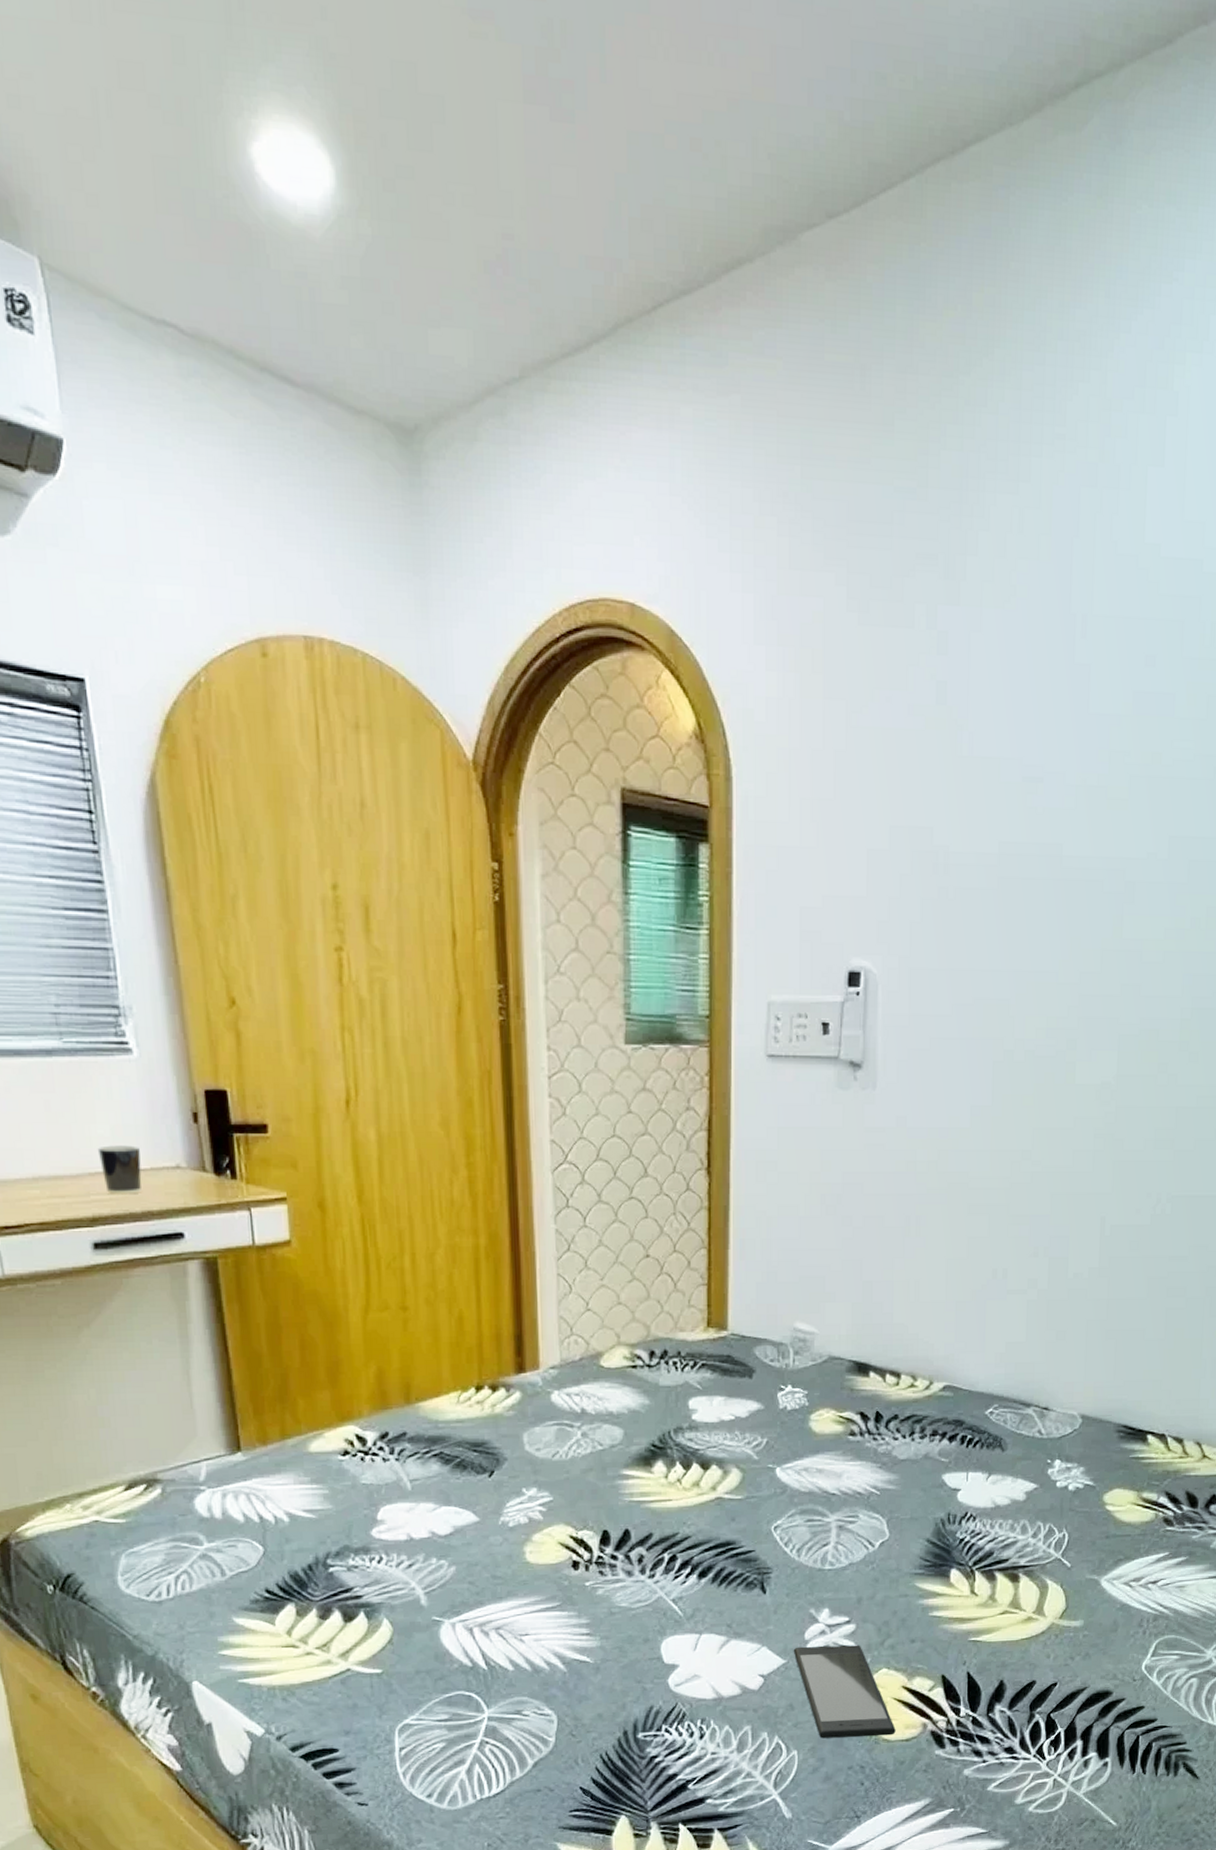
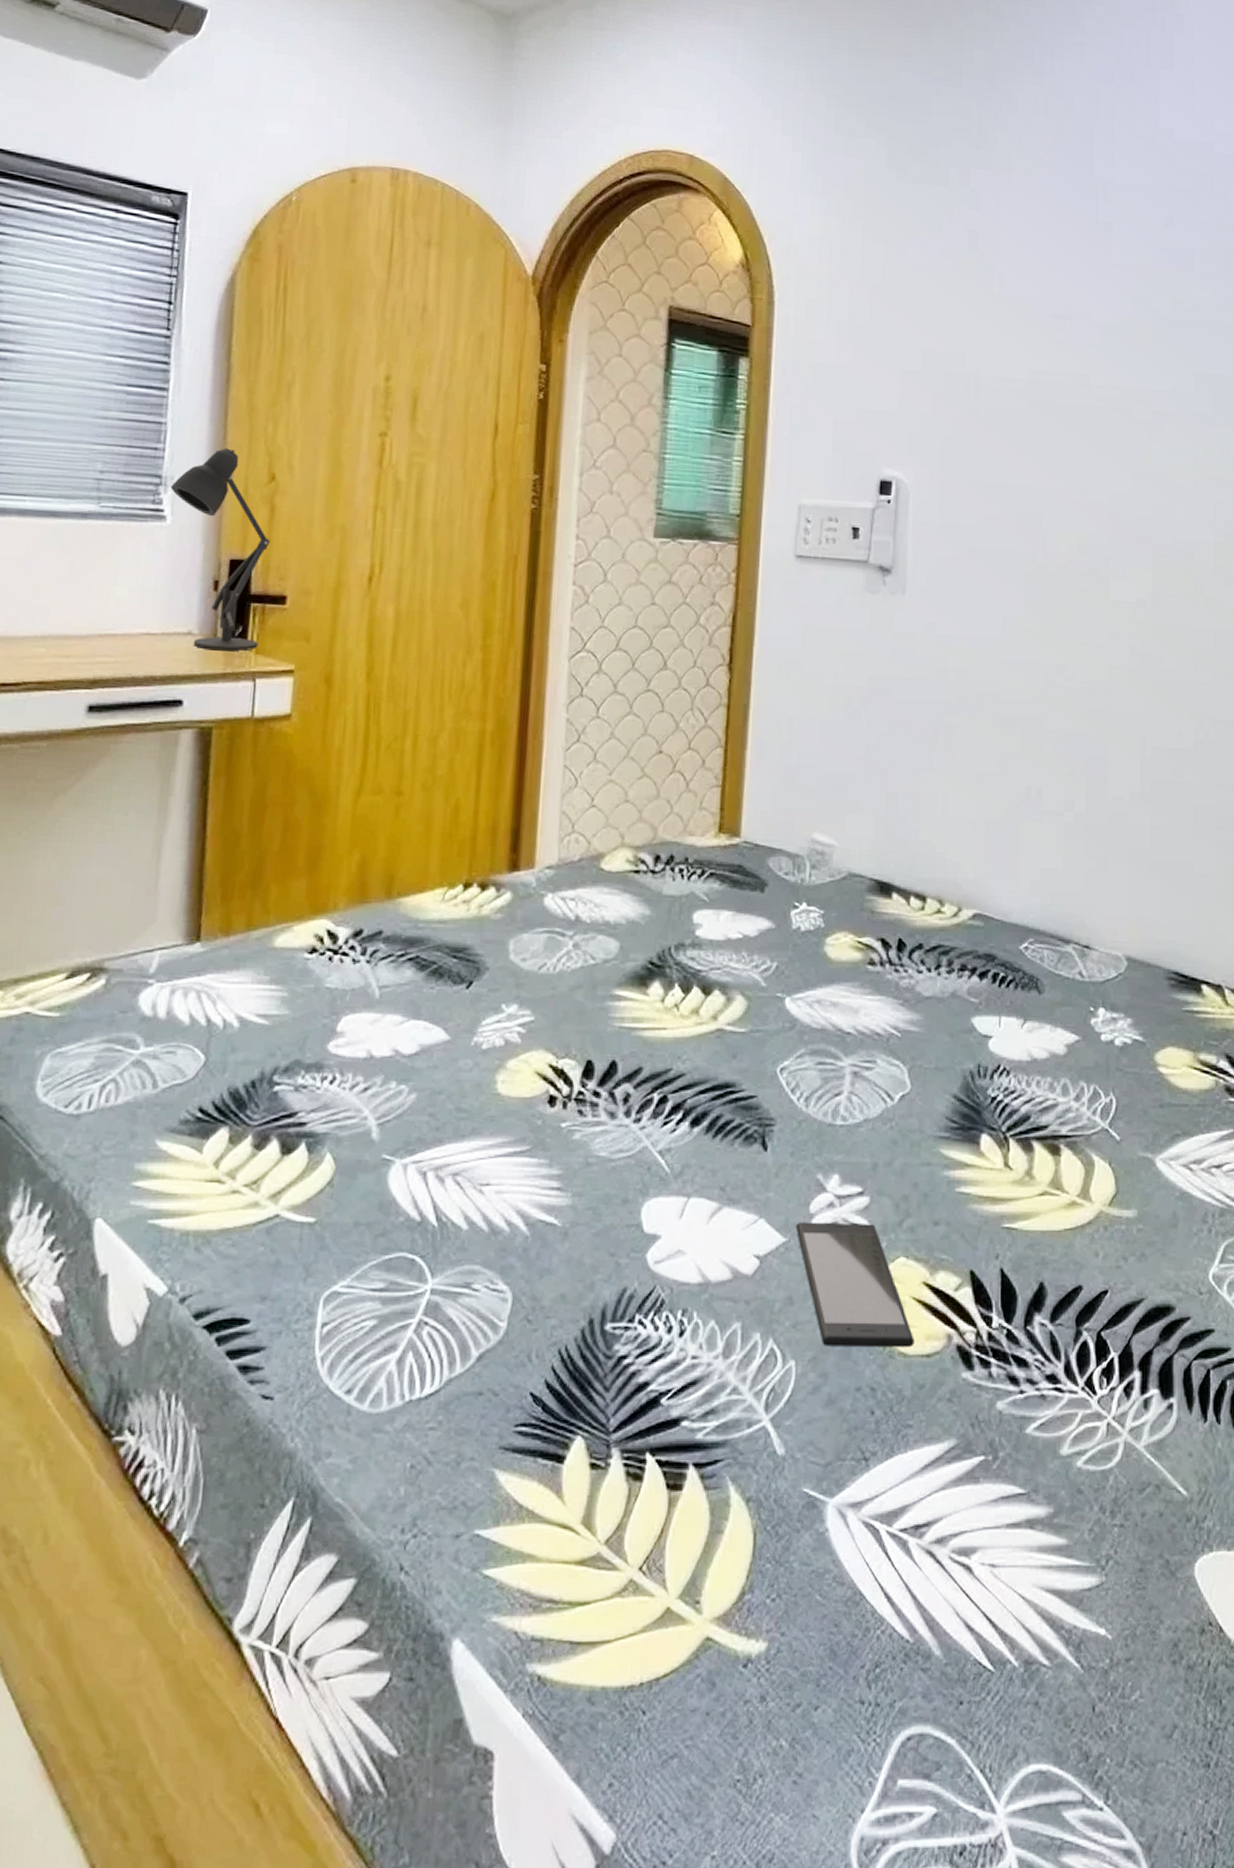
mug: present [97,1145,142,1195] -> none [111,608,155,659]
desk lamp: none [130,973,248,1183] -> present [170,448,270,651]

